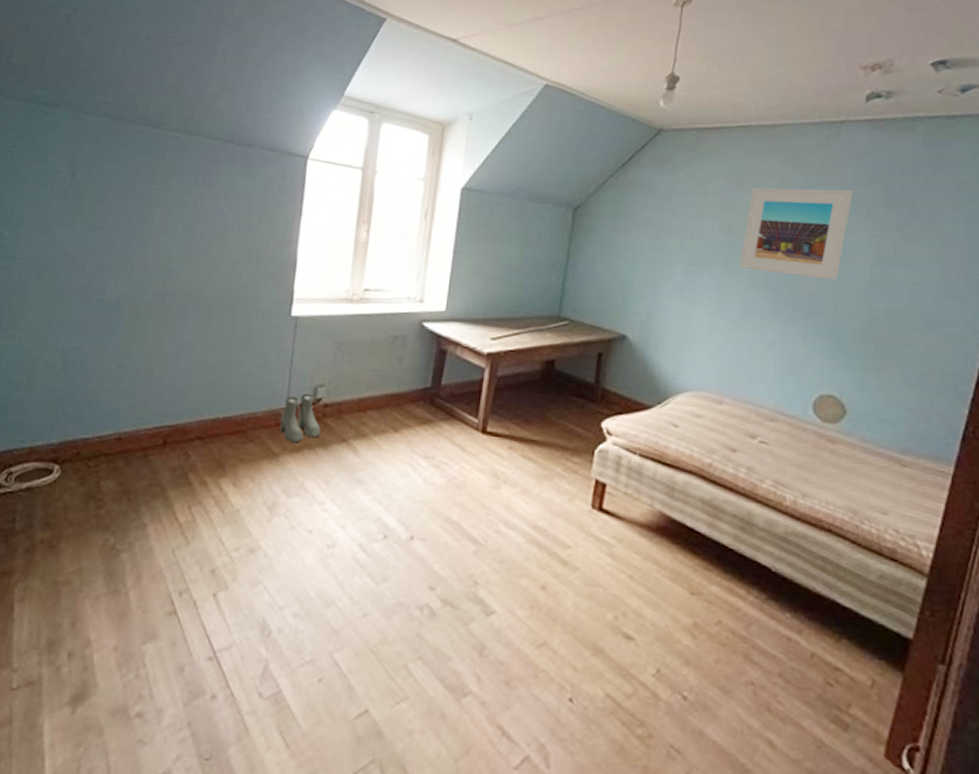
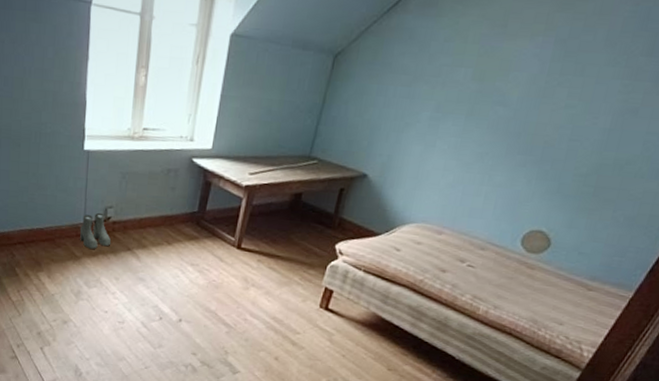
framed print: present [739,187,853,281] -> none [483,34,619,130]

